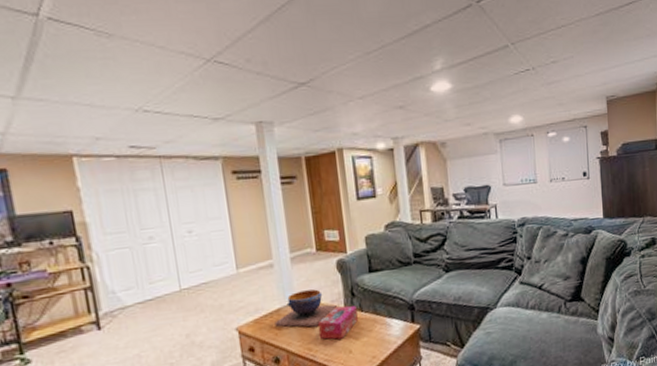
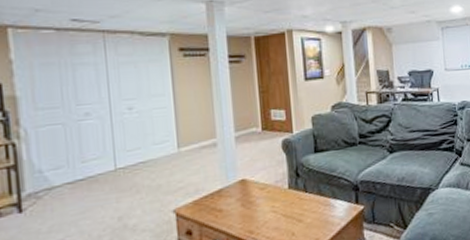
decorative bowl: present [274,289,338,327] -> none [215,169,282,209]
tissue box: present [317,306,358,340] -> none [260,186,302,222]

